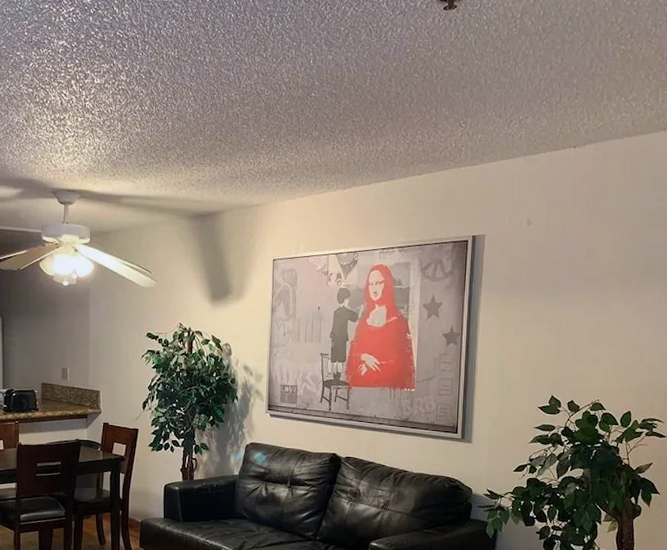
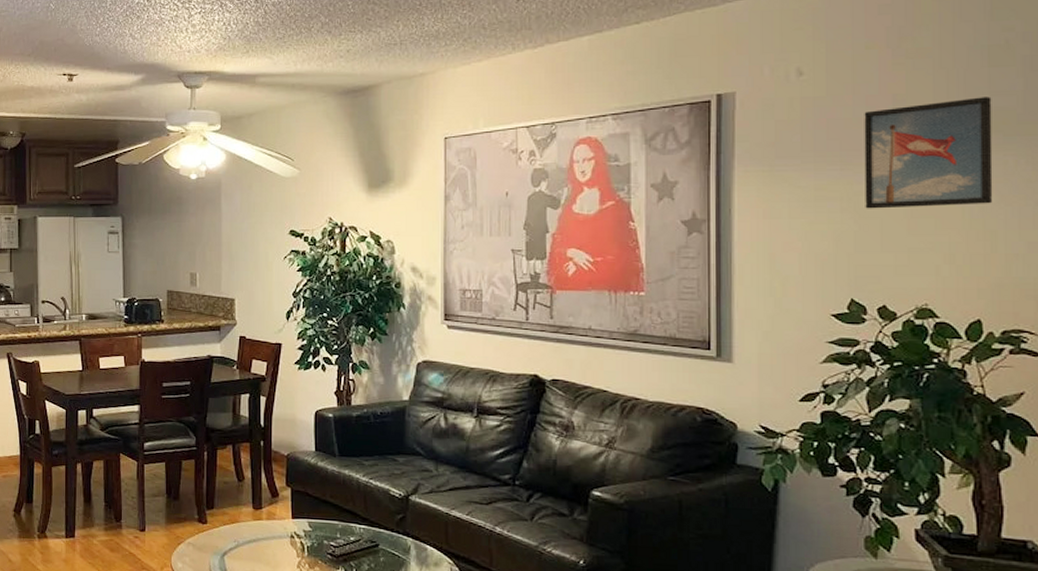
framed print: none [565,248,649,329] -> present [864,96,993,209]

